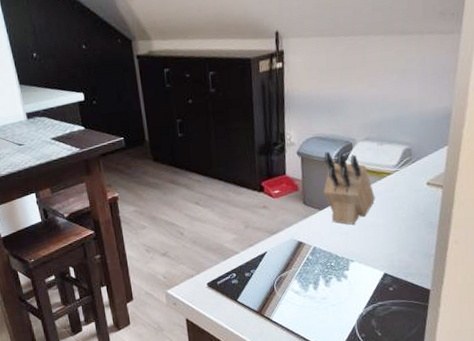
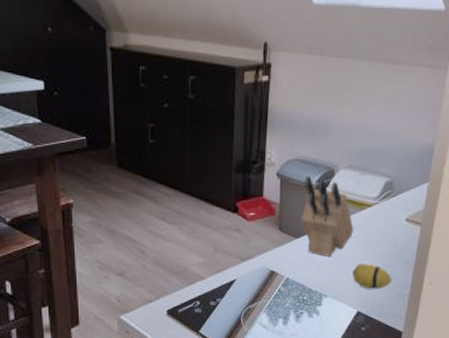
decorative egg: none [377,227,417,252] -> present [353,262,392,289]

